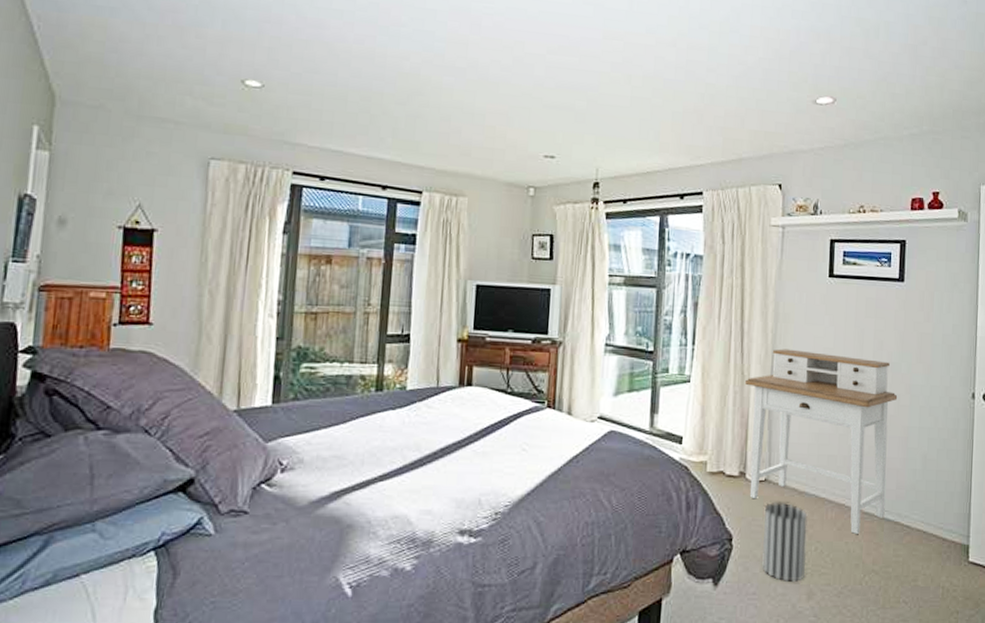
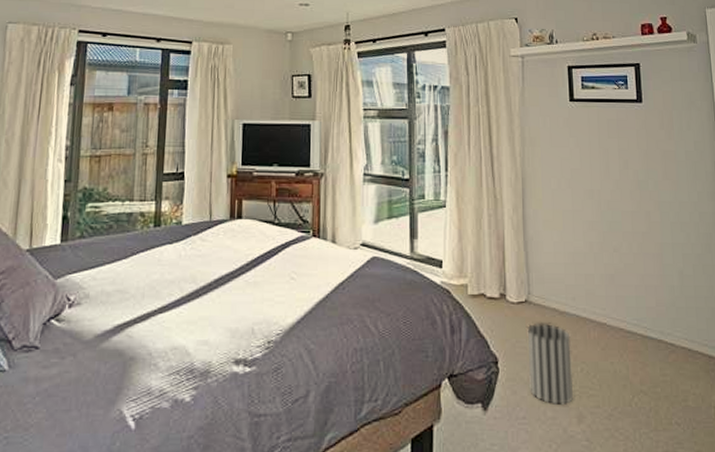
desk: present [744,349,898,534] -> none [497,171,648,353]

